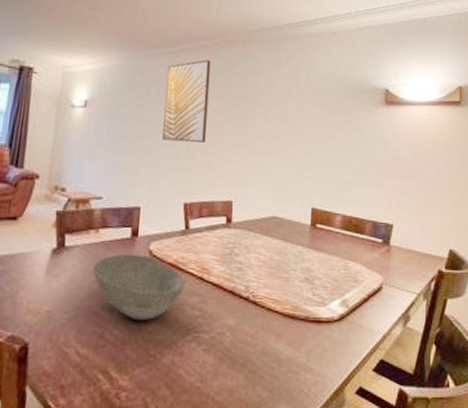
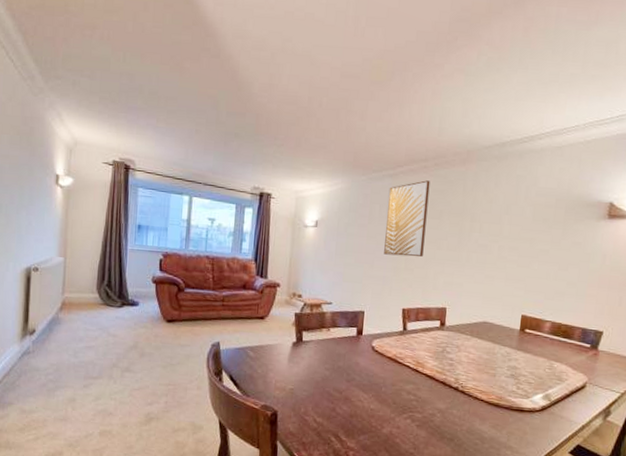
bowl: present [93,254,186,321] -> none [325,348,403,401]

